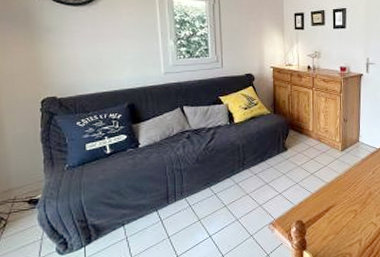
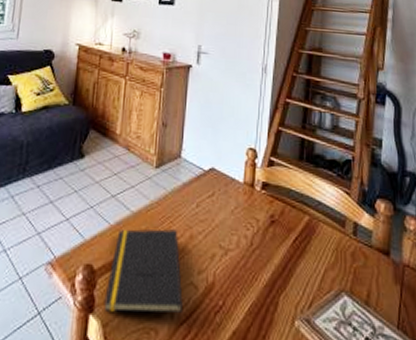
notepad: none [313,189,367,249] -> present [104,228,183,313]

